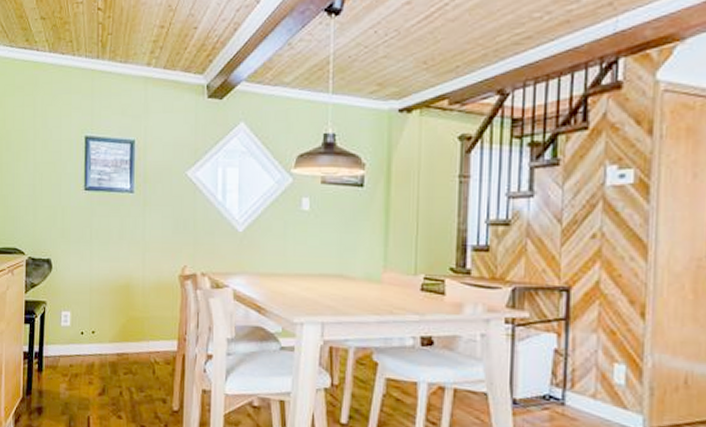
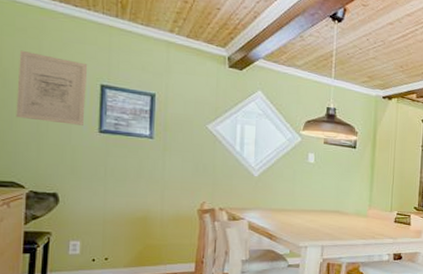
wall art: none [17,109,74,184] -> present [16,50,88,126]

